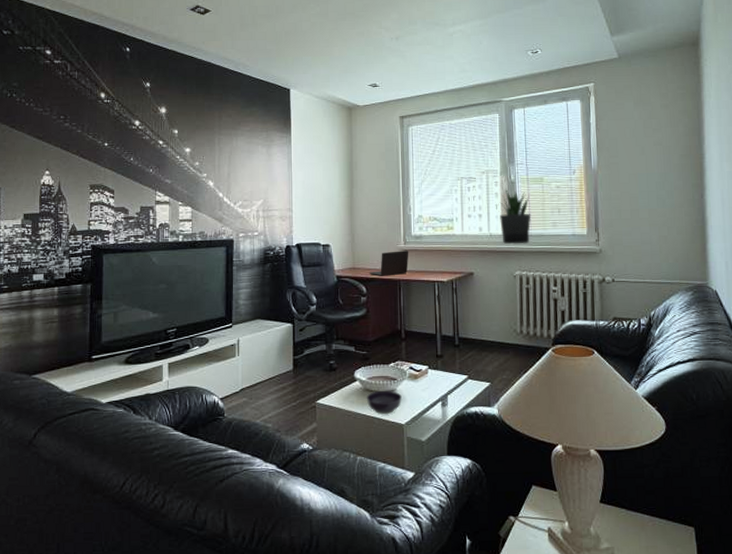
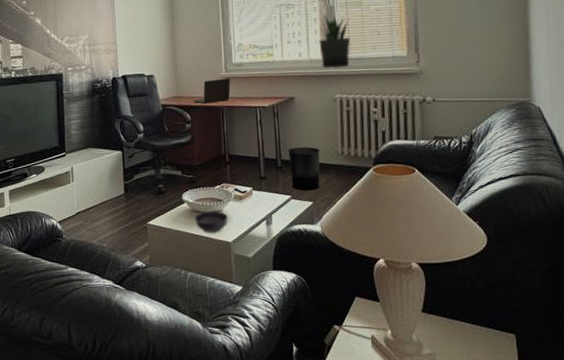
waste bin: none [465,324,499,371] -> present [287,147,320,191]

